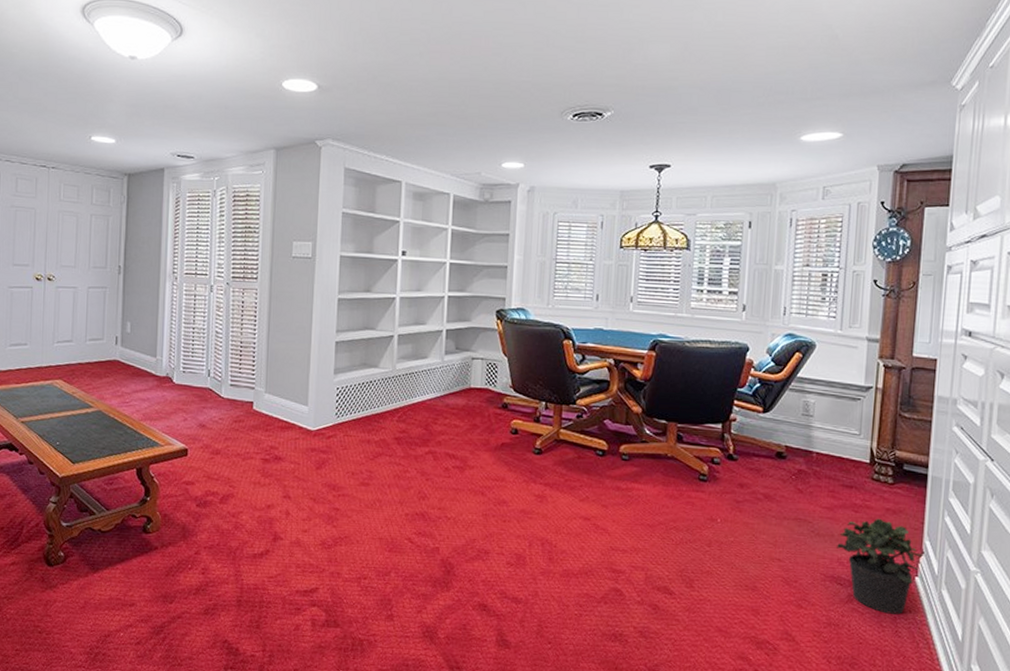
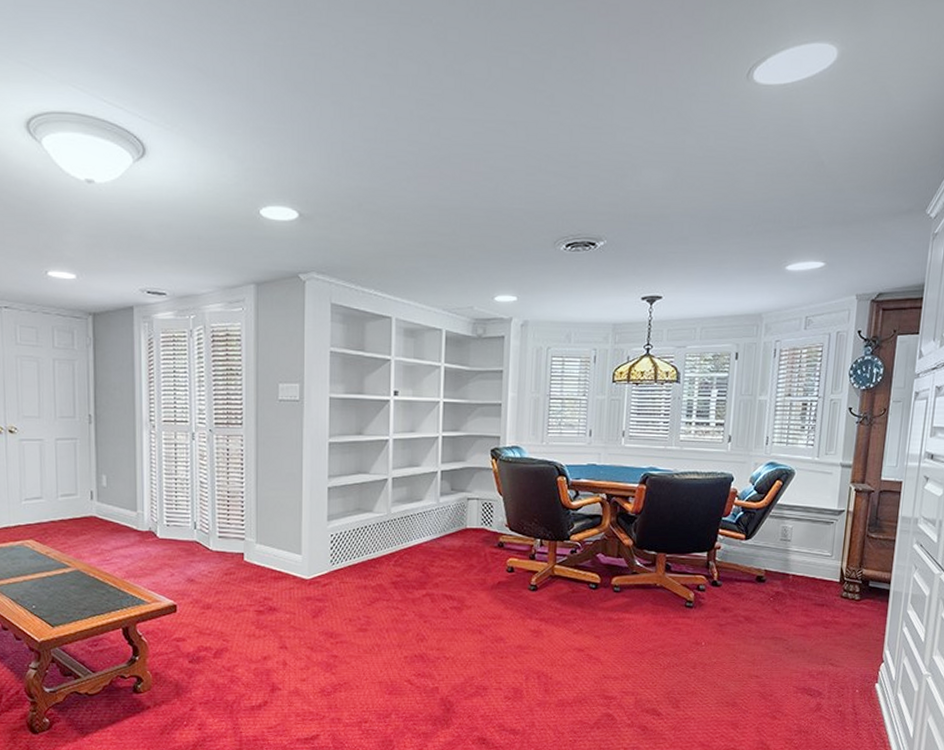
potted plant: present [837,518,924,614] -> none [808,632,884,718]

